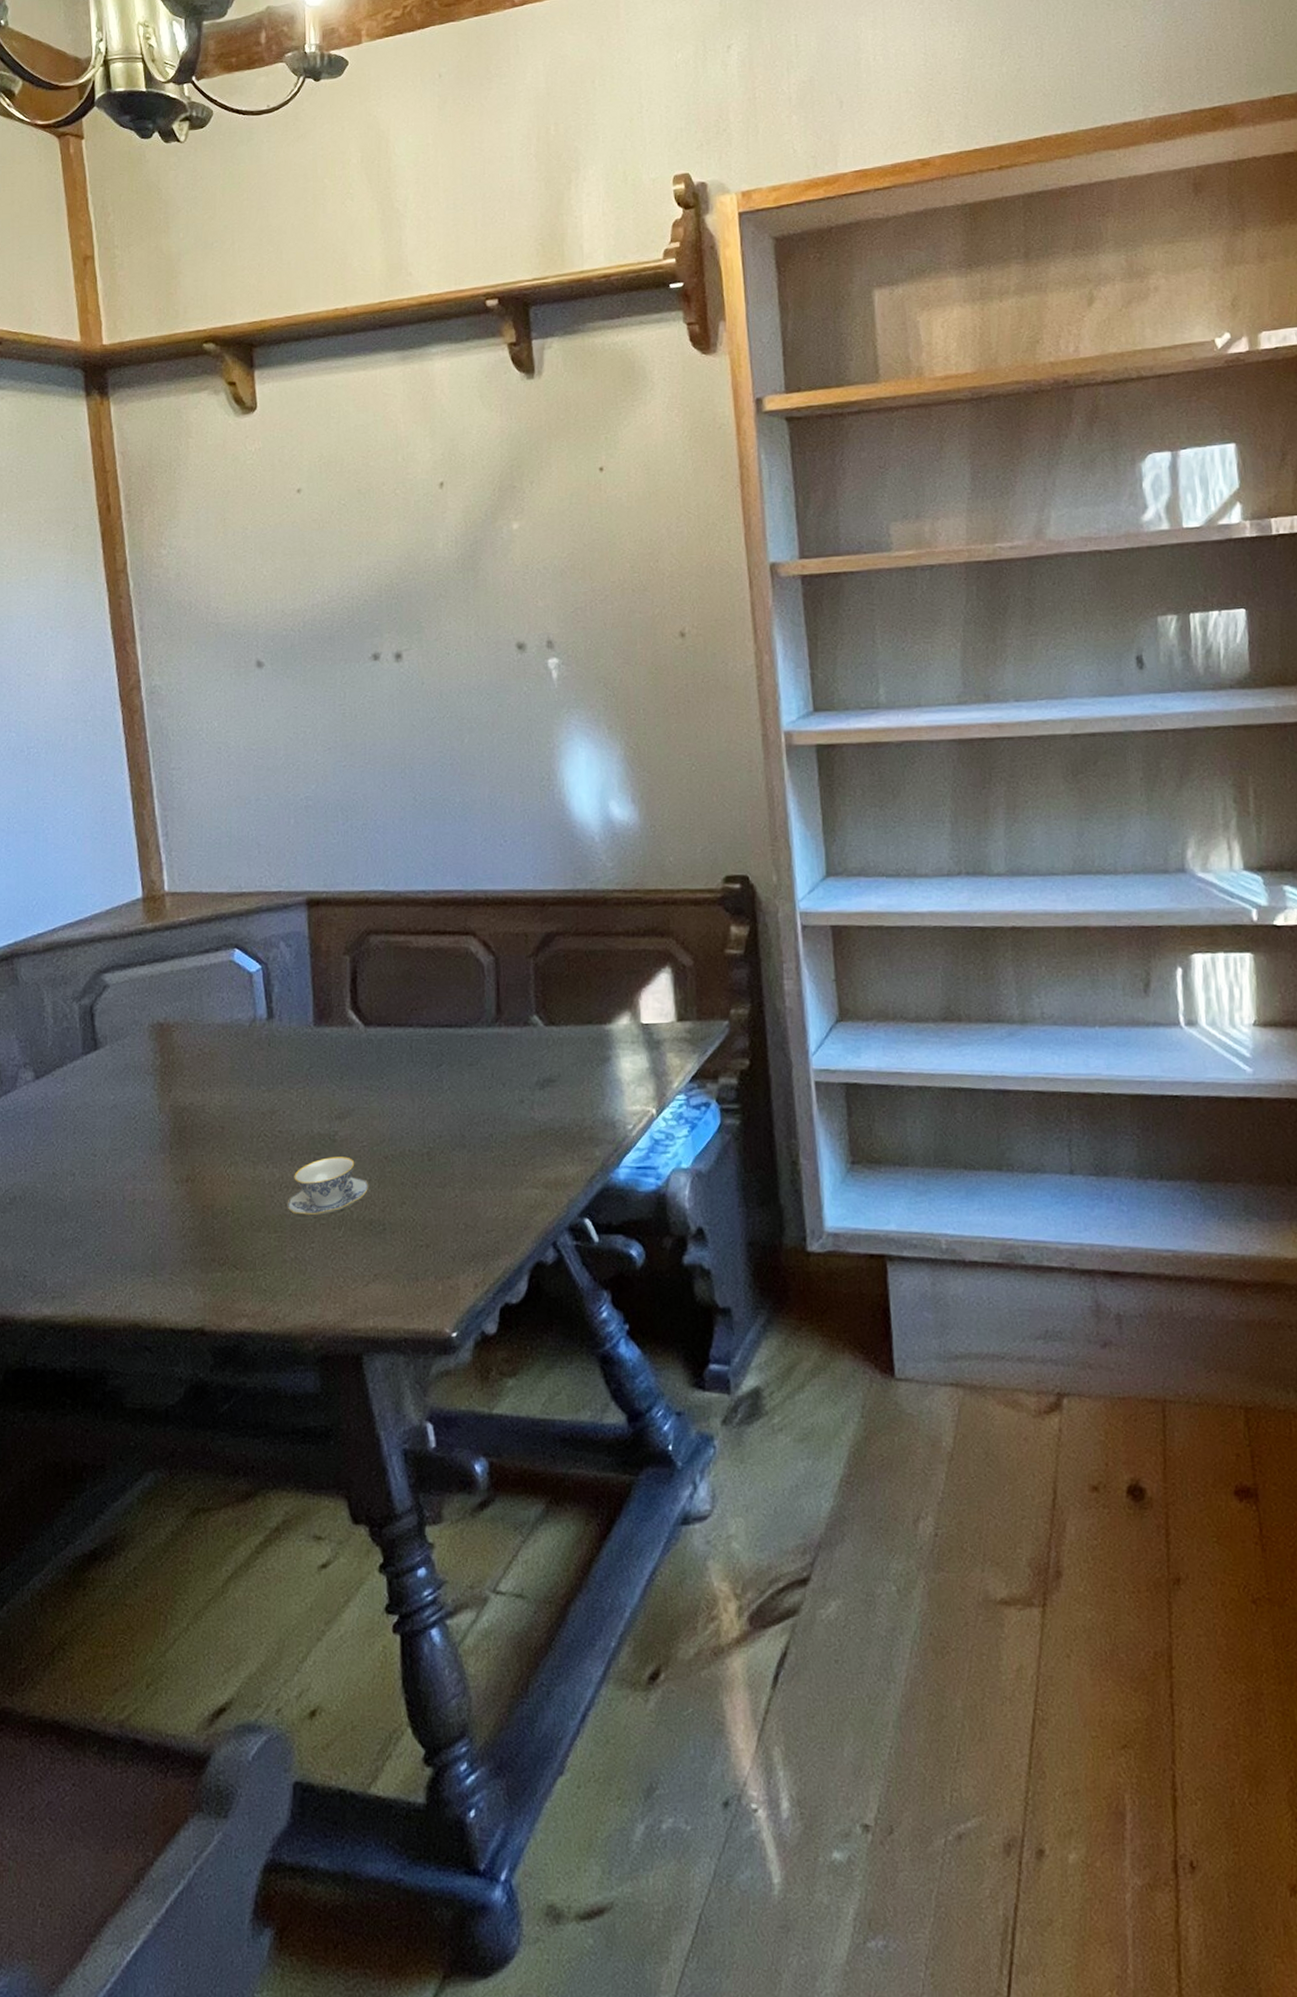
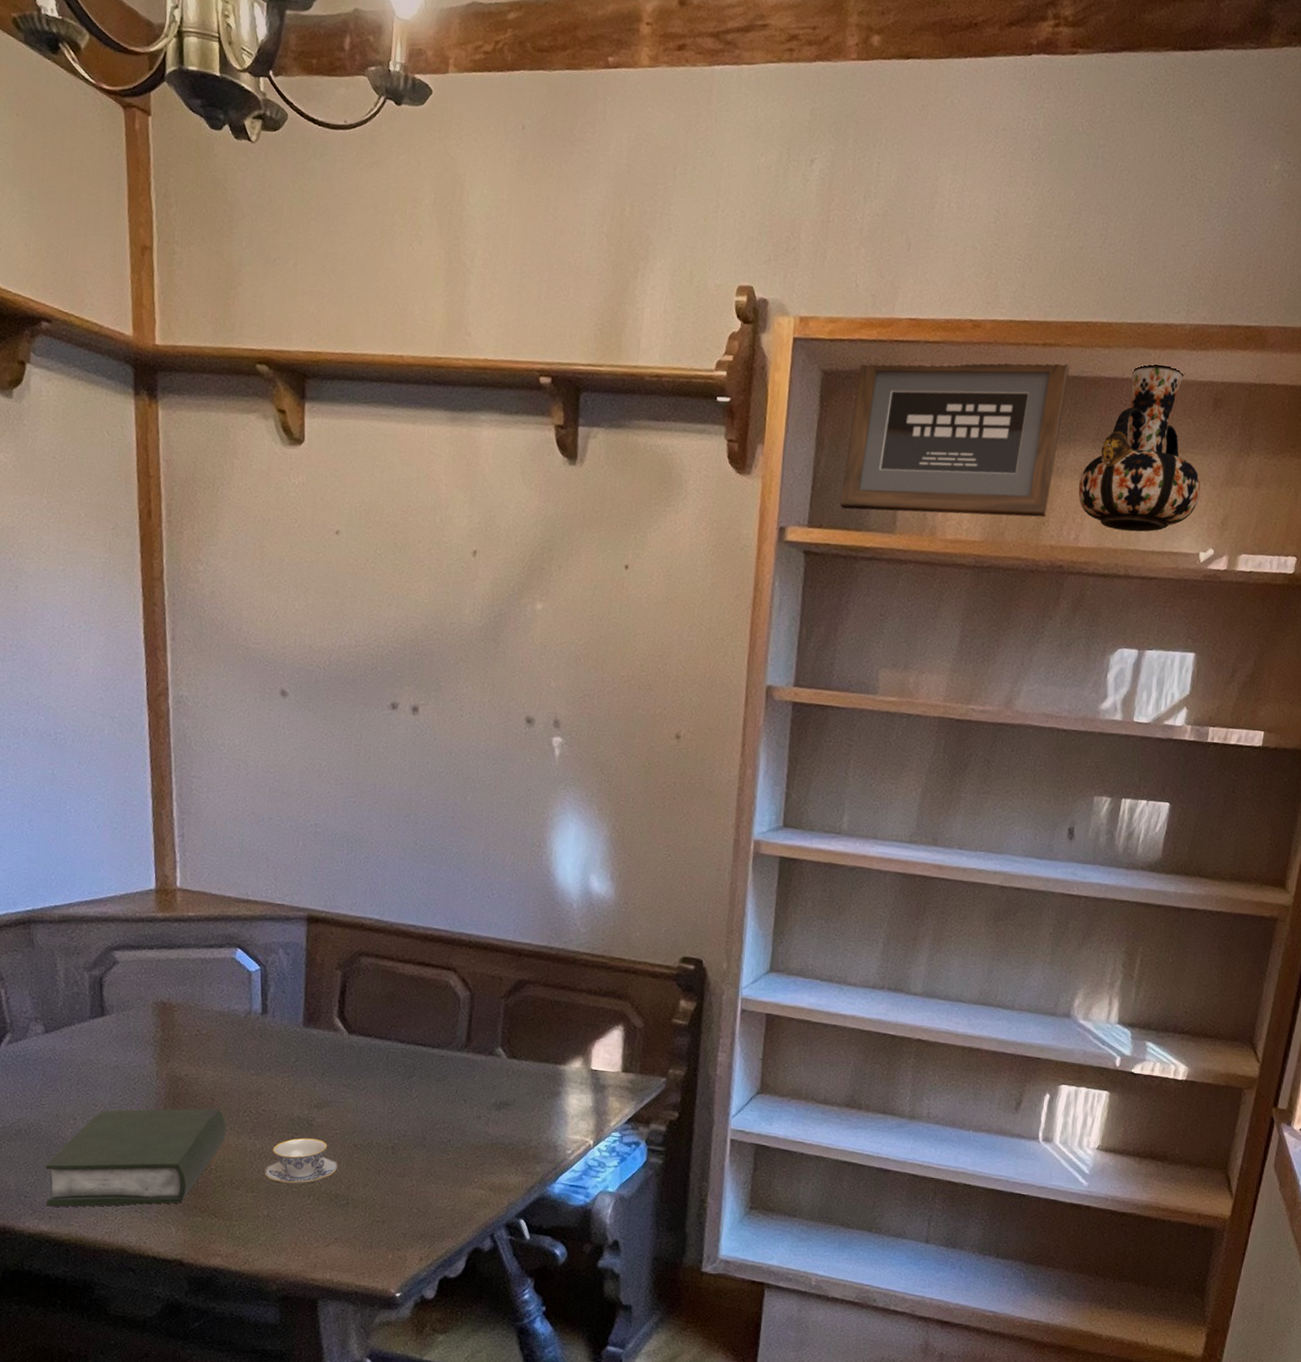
book: none [45,1138,240,1285] -> present [45,1108,226,1207]
picture frame: none [812,180,1039,368] -> present [839,362,1071,518]
decorative vase: none [1067,162,1201,333] -> present [1078,365,1201,532]

